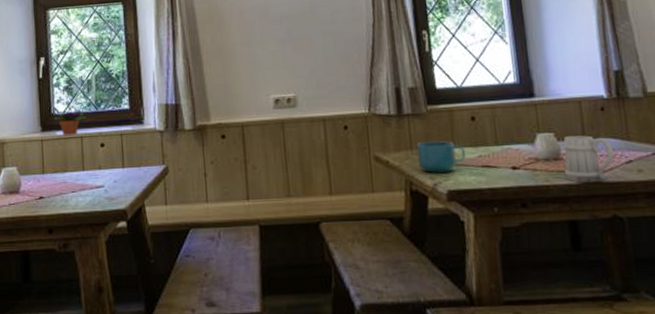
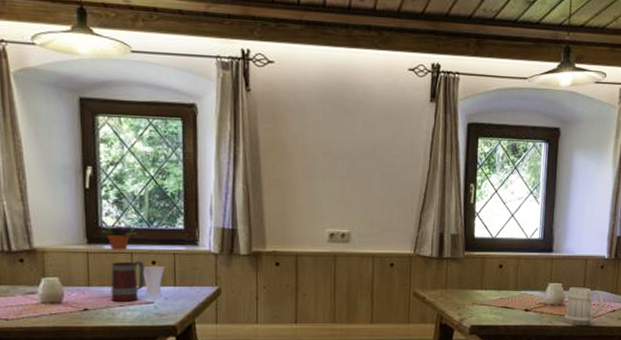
beer mug: none [63,144,95,189] -> present [111,260,145,303]
cup: none [92,147,113,180] -> present [143,265,165,296]
cup: present [416,141,465,173] -> none [450,282,490,310]

